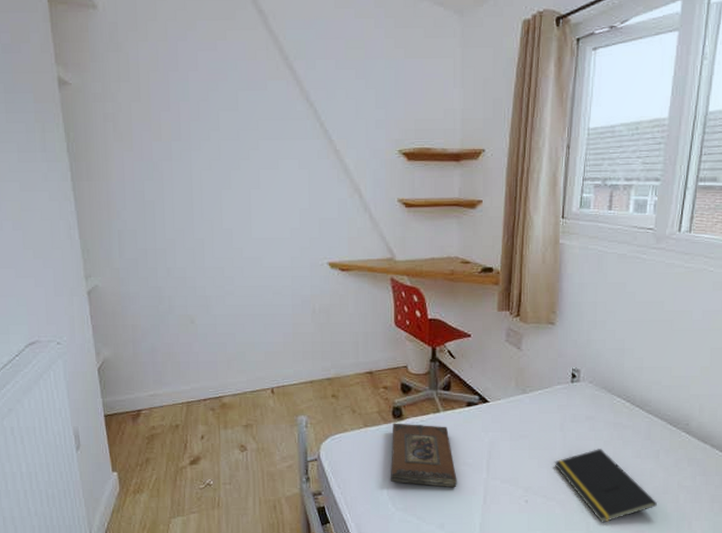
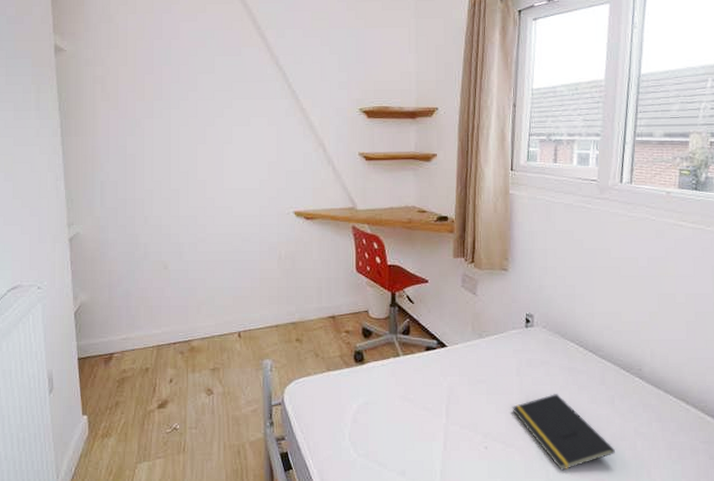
book: present [391,423,457,488] -> none [352,367,417,433]

